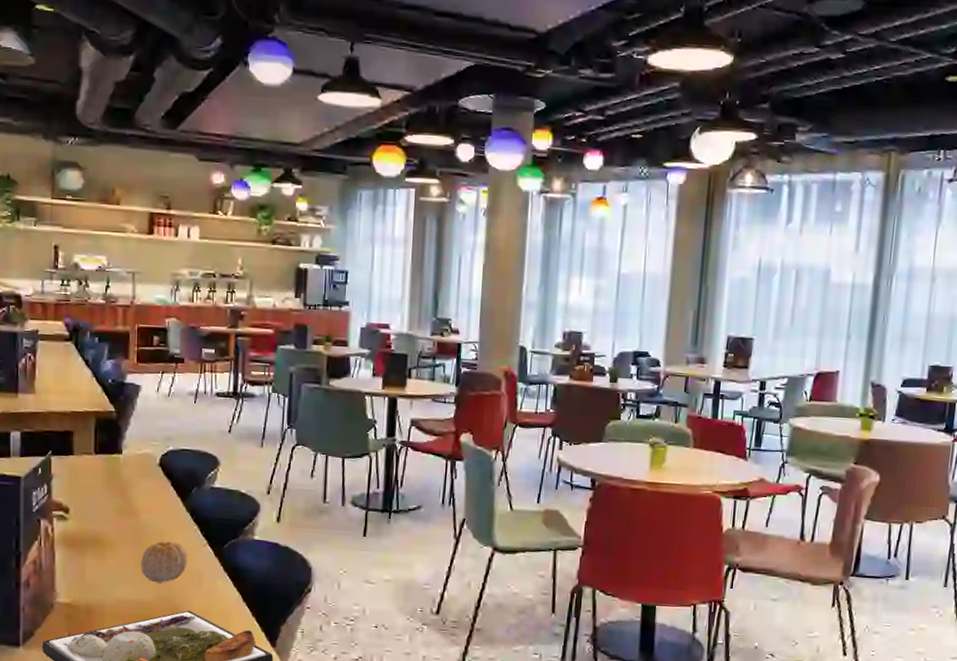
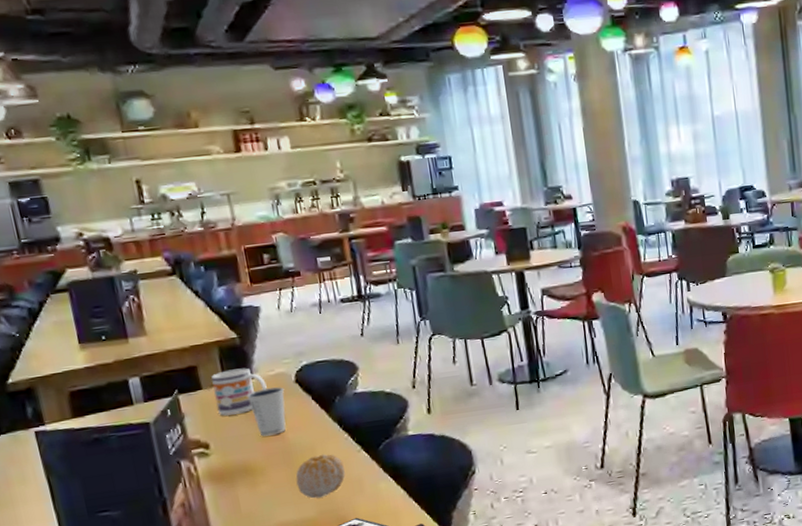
mug: none [83,441,132,486] -> present [210,368,267,416]
dixie cup: none [112,466,148,513] -> present [246,387,286,437]

